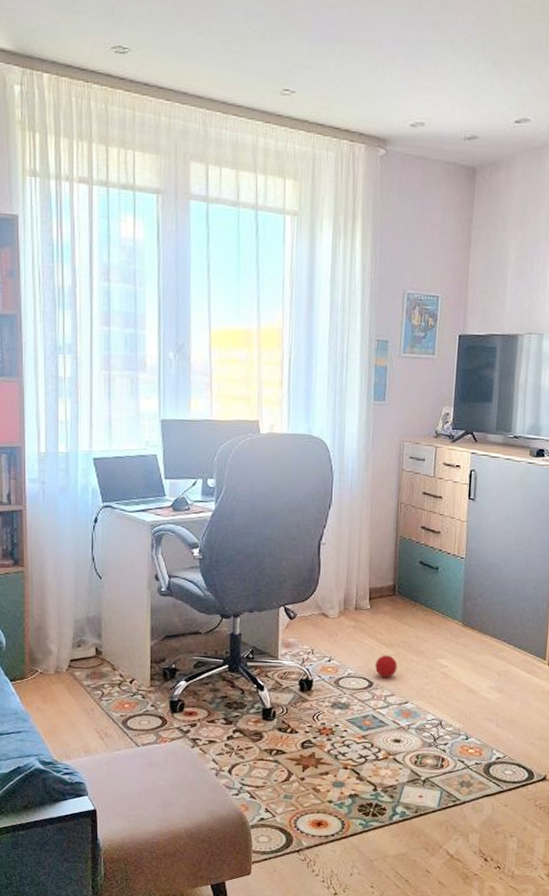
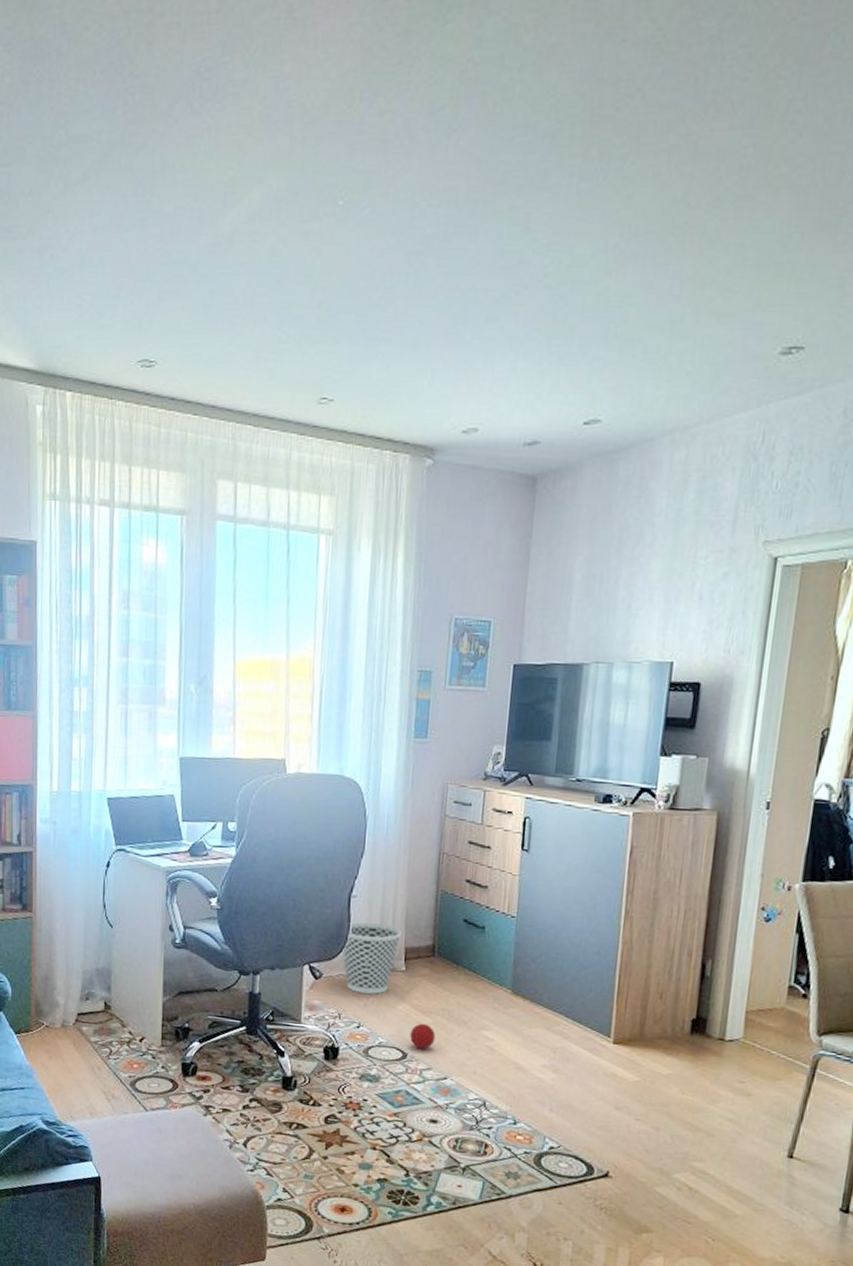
wastebasket: none [314,567,367,631] -> present [342,922,402,994]

